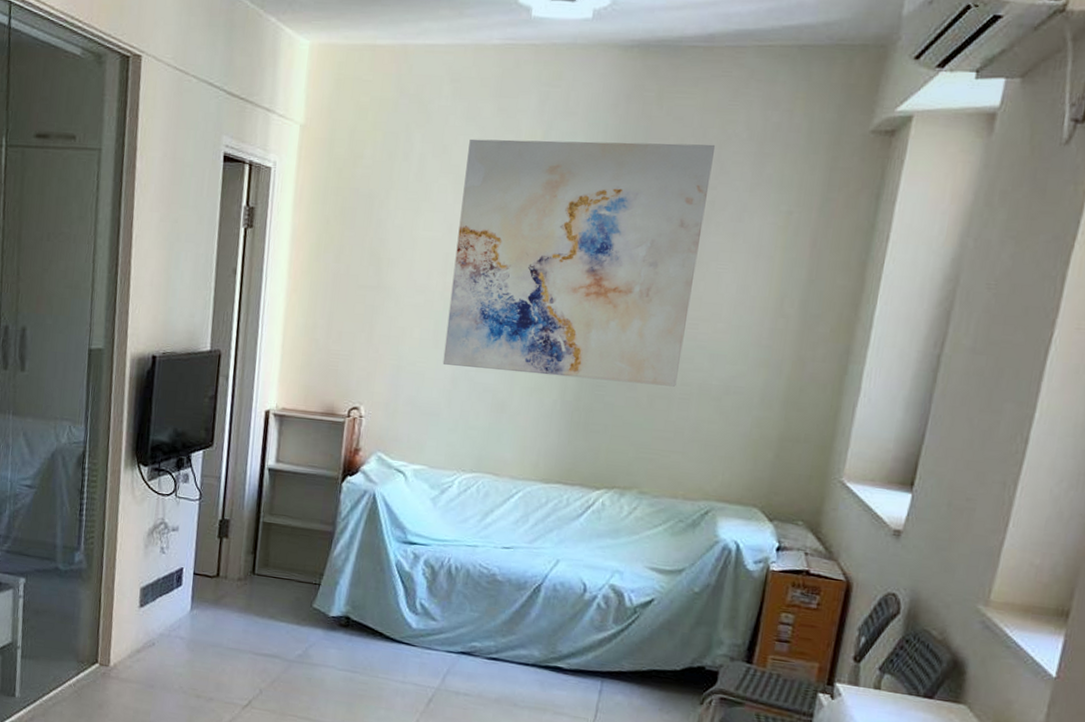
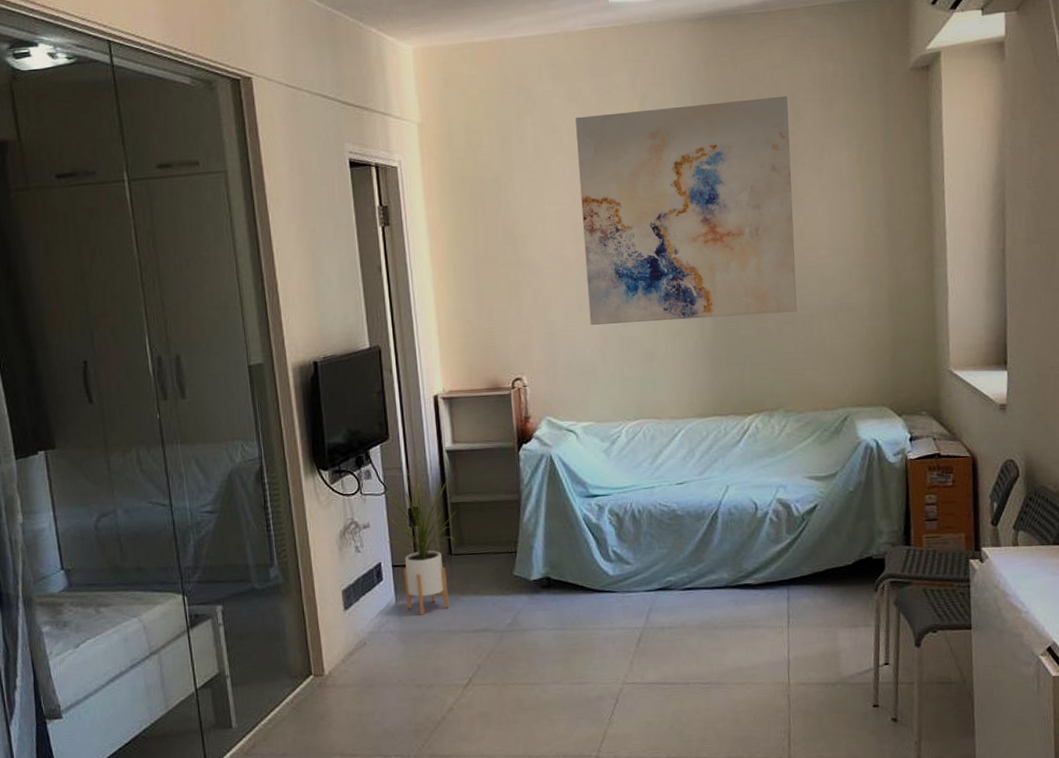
house plant: none [193,480,267,628] -> present [382,466,457,615]

